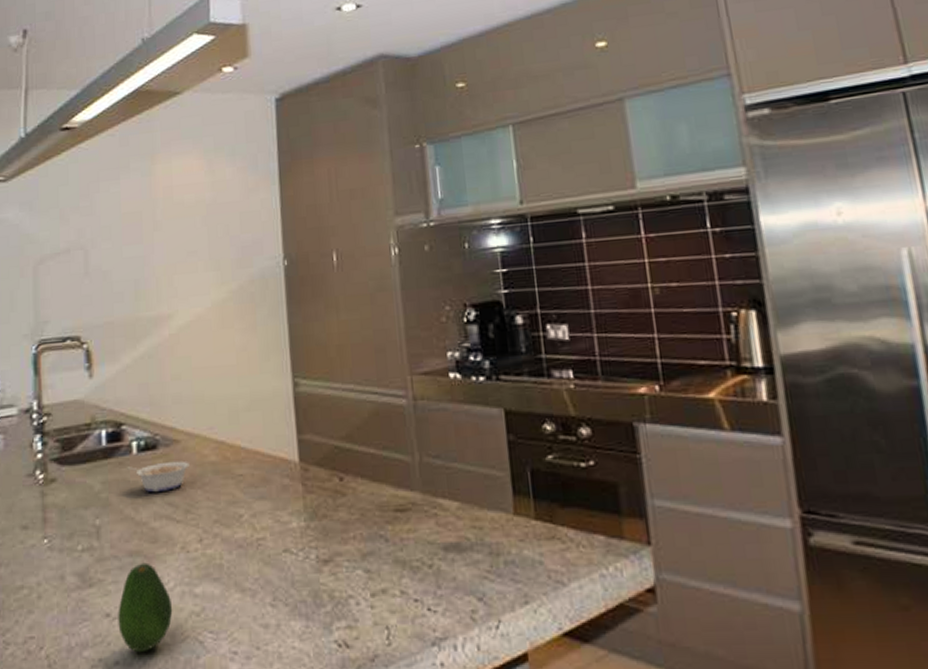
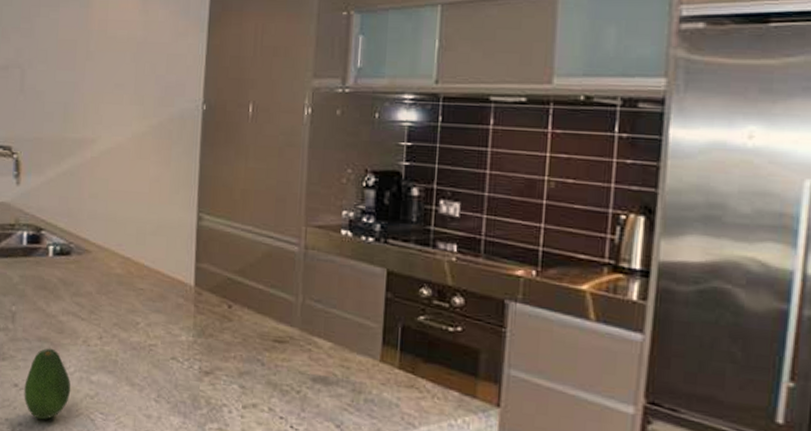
legume: present [127,461,190,493] -> none [43,266,98,292]

